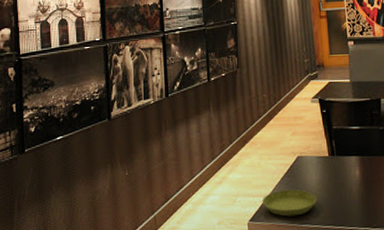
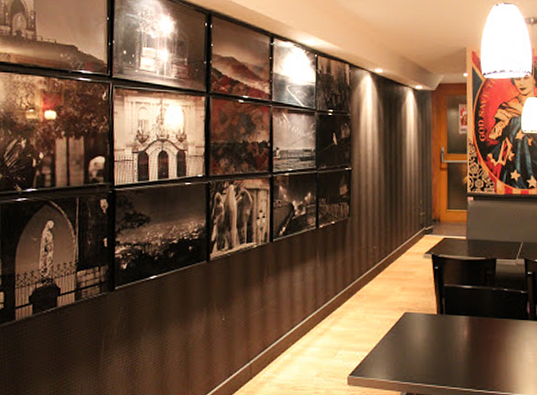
saucer: present [262,189,316,217] -> none [364,345,421,373]

